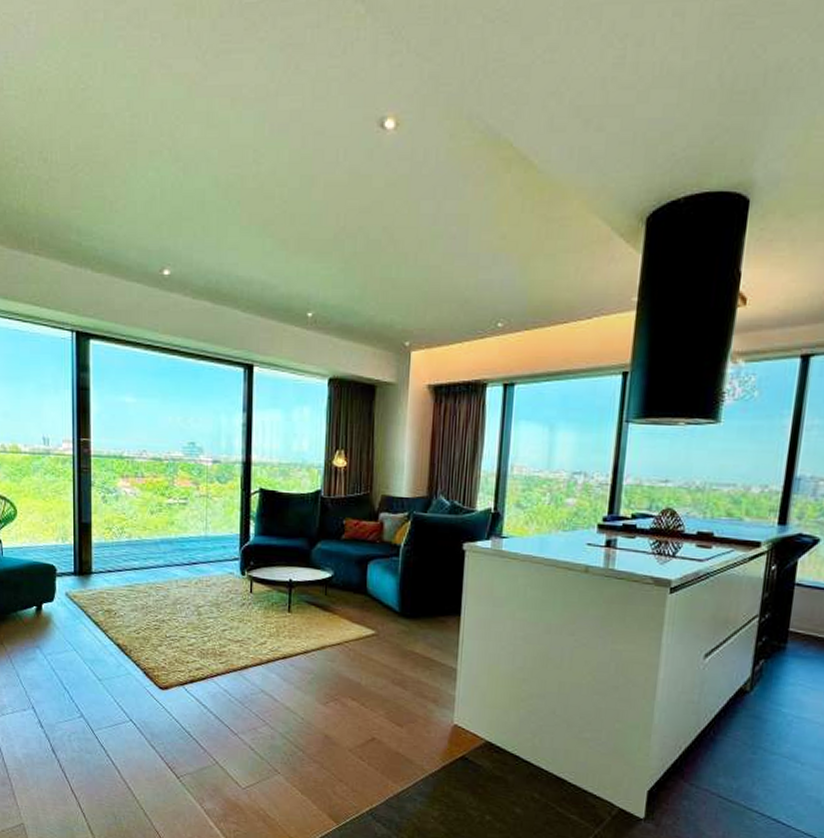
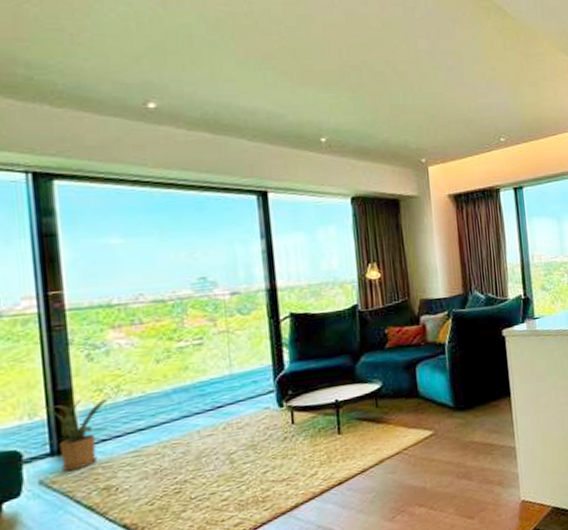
house plant: none [67,533,116,591] -> present [39,397,110,472]

